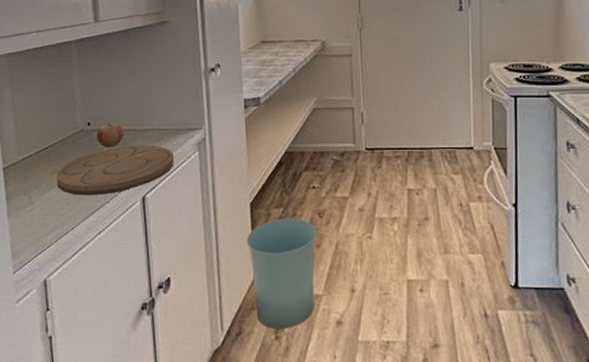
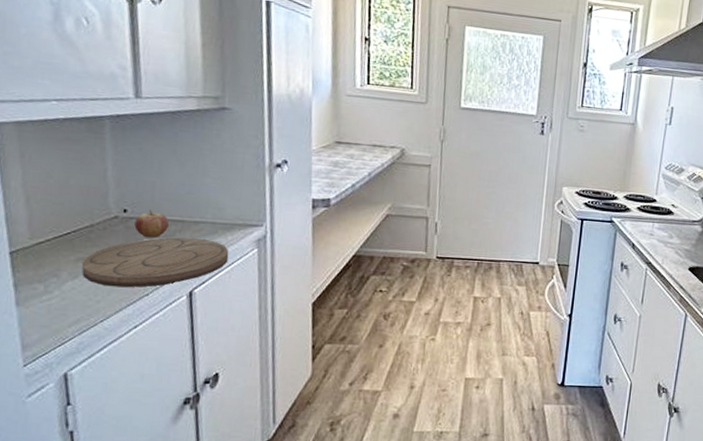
waste bin: present [246,218,316,329] -> none [306,319,380,422]

